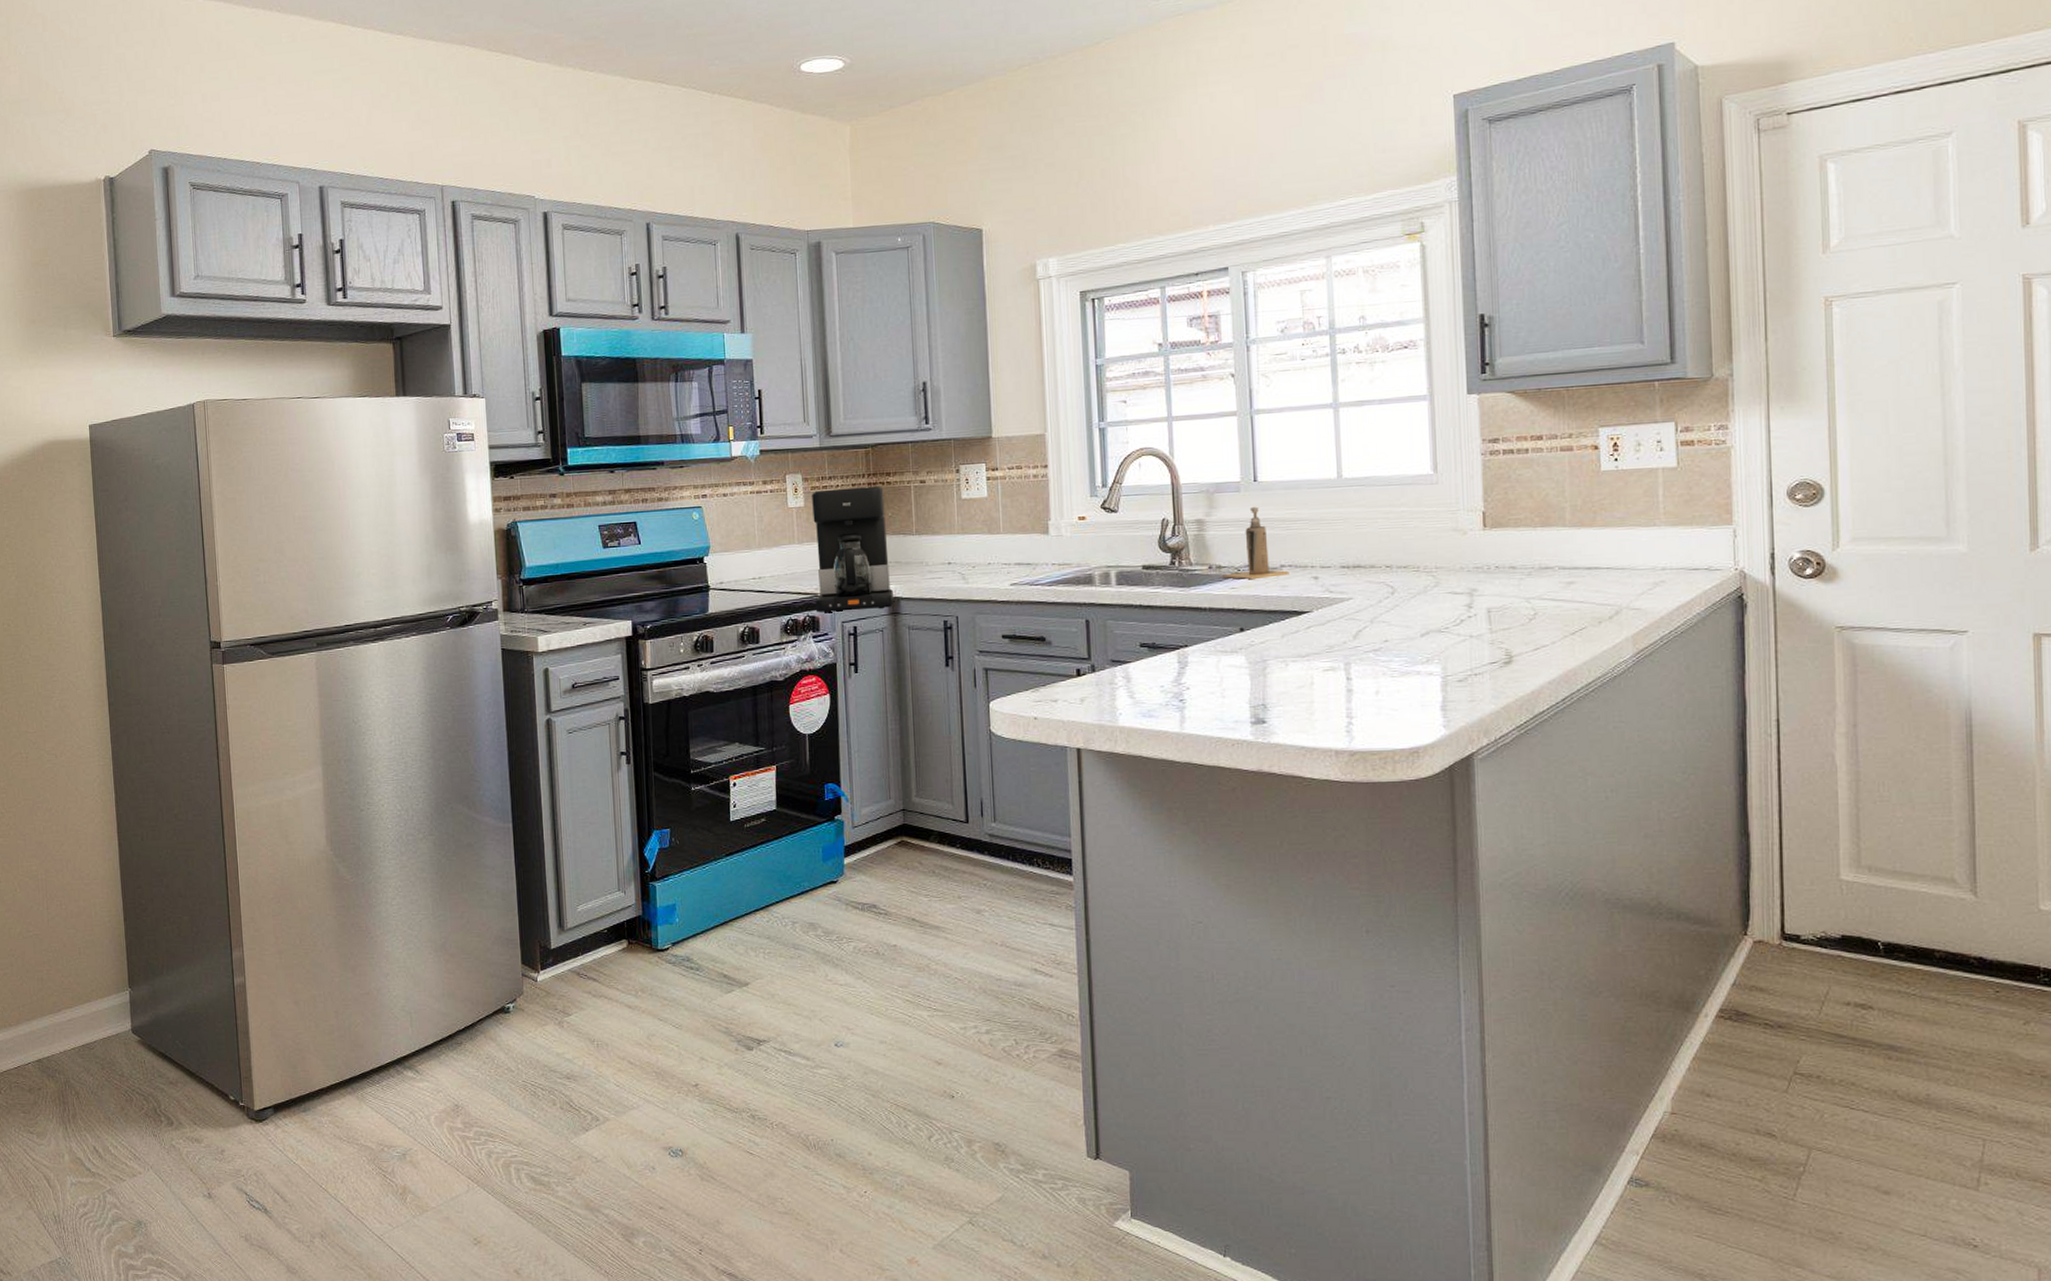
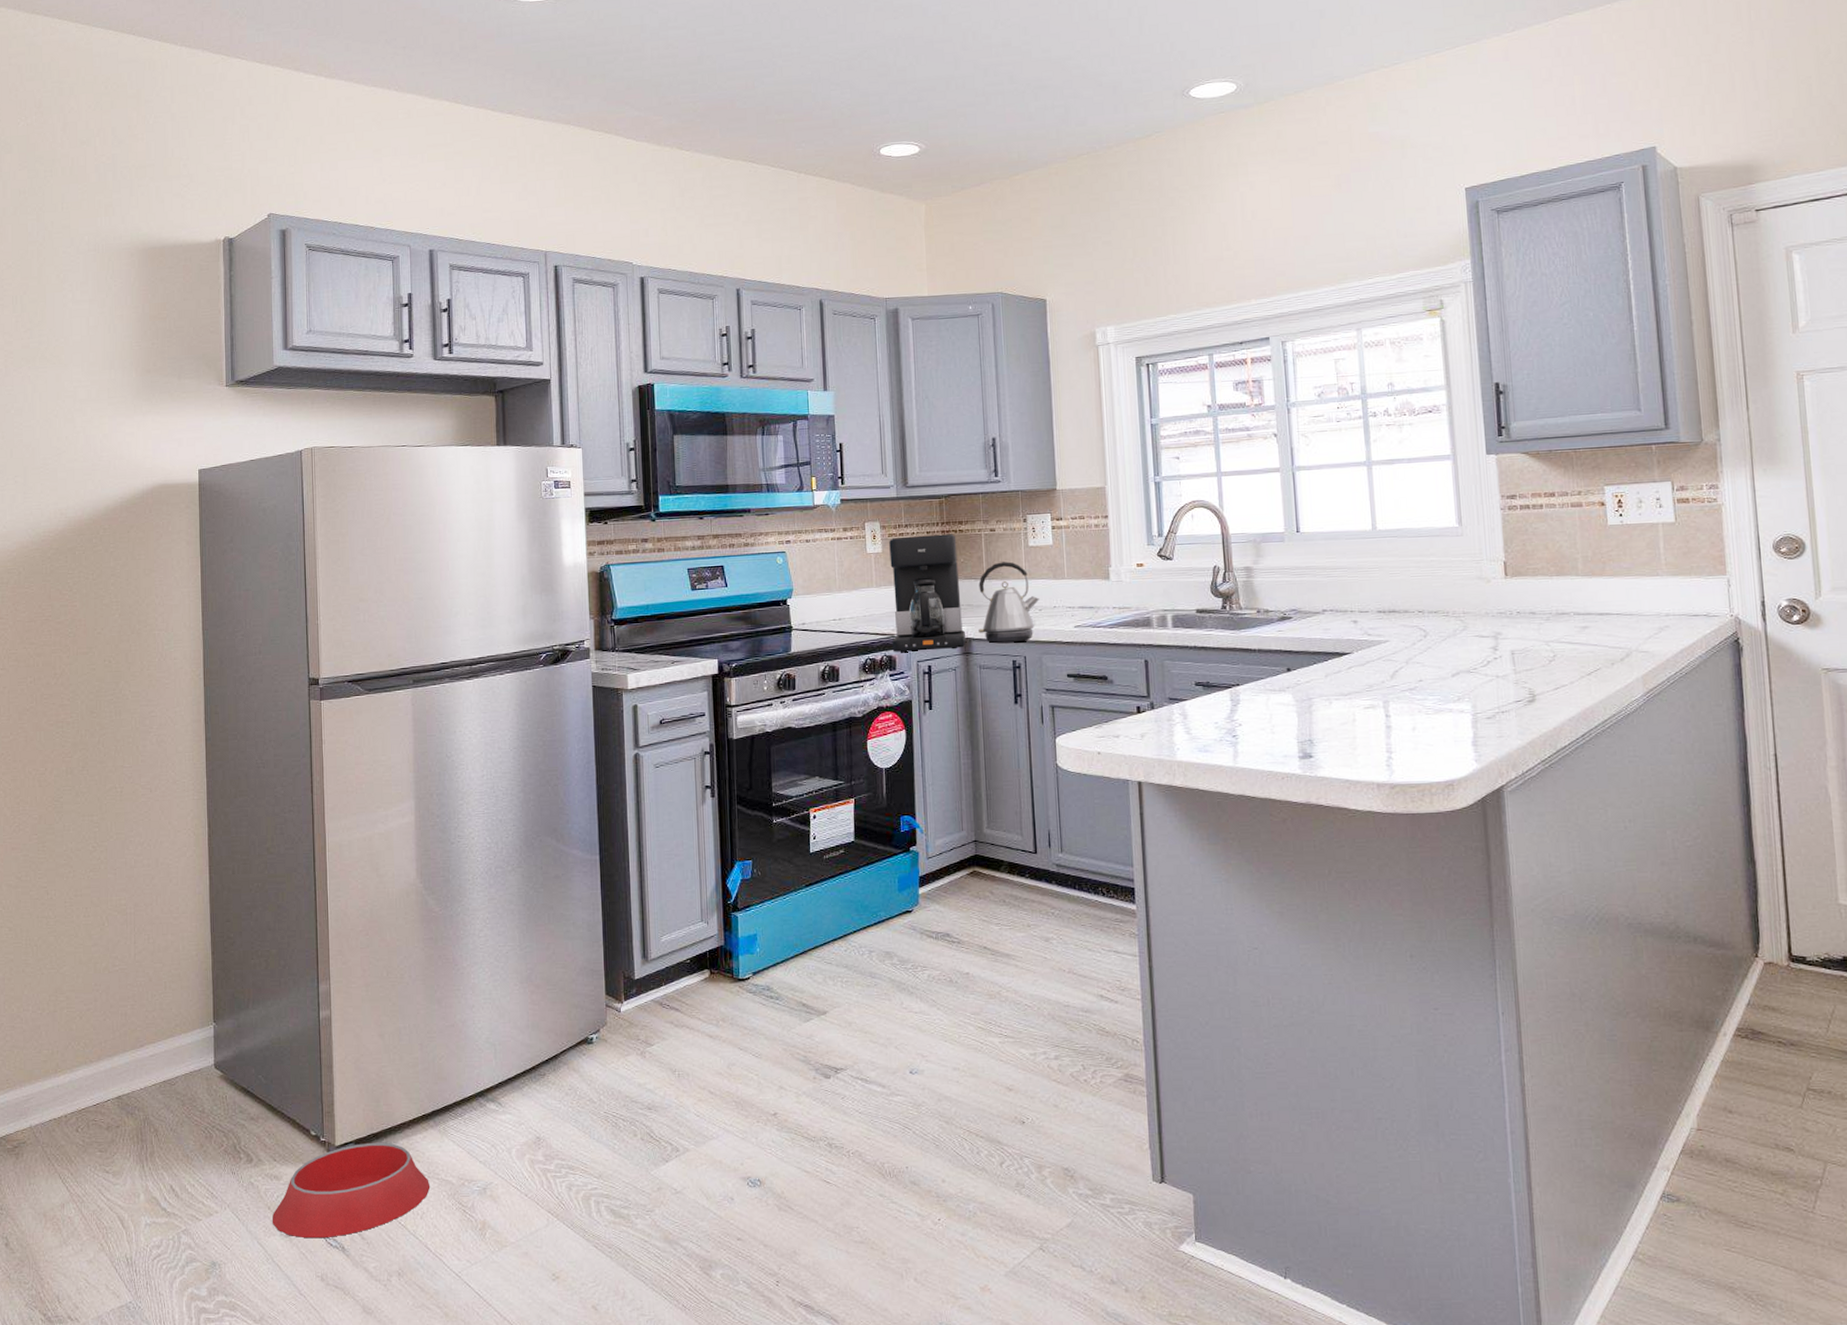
pet bowl: none [195,1107,350,1199] -> present [272,1142,431,1237]
kettle: none [907,515,974,603] -> present [978,561,1040,644]
soap dispenser: present [1221,506,1289,579] -> none [1269,555,1331,623]

